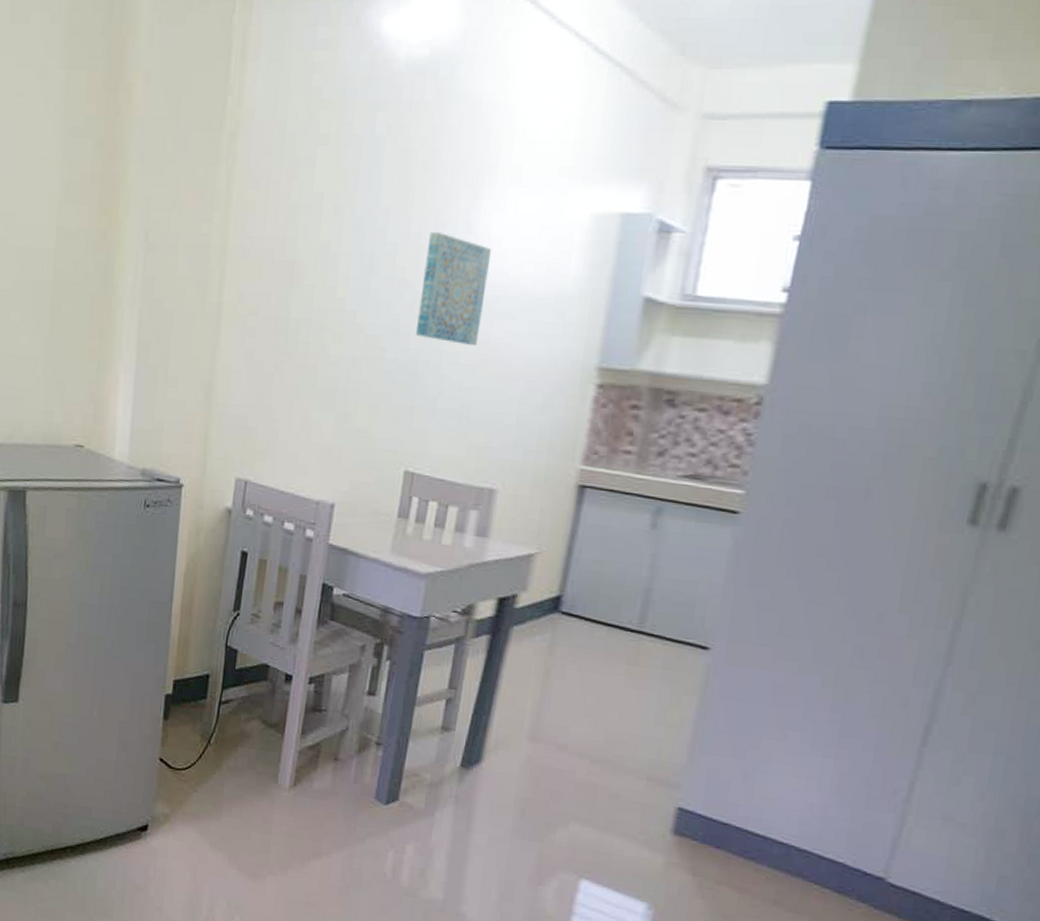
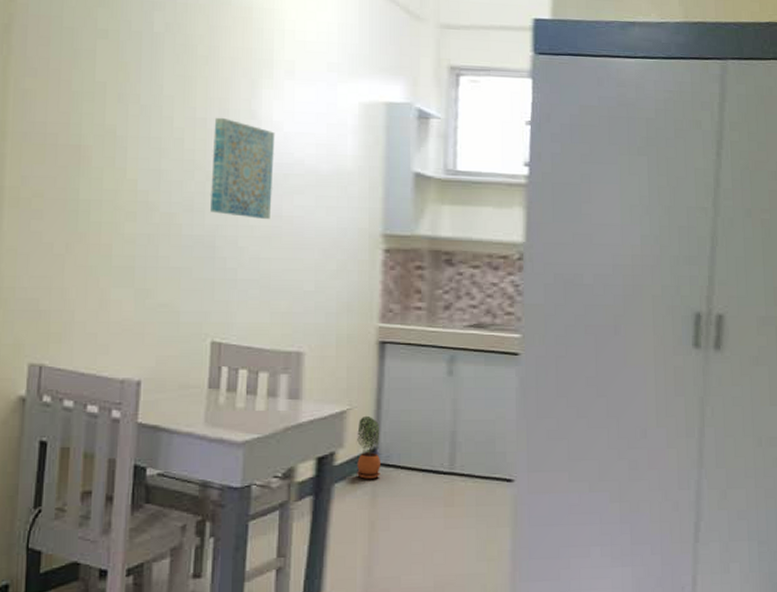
potted plant: none [536,561,567,627] -> present [356,415,380,479]

